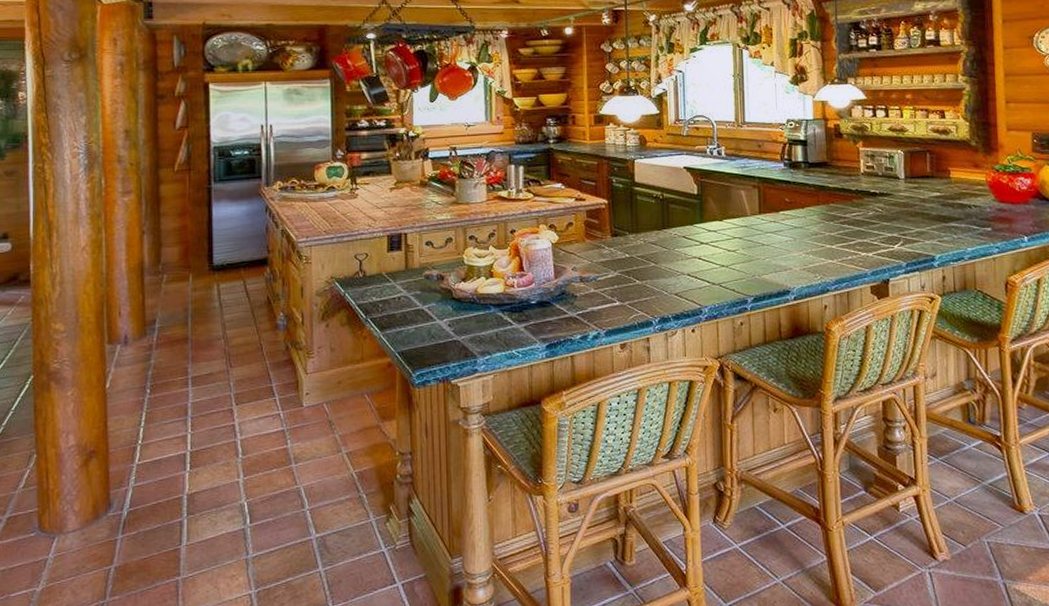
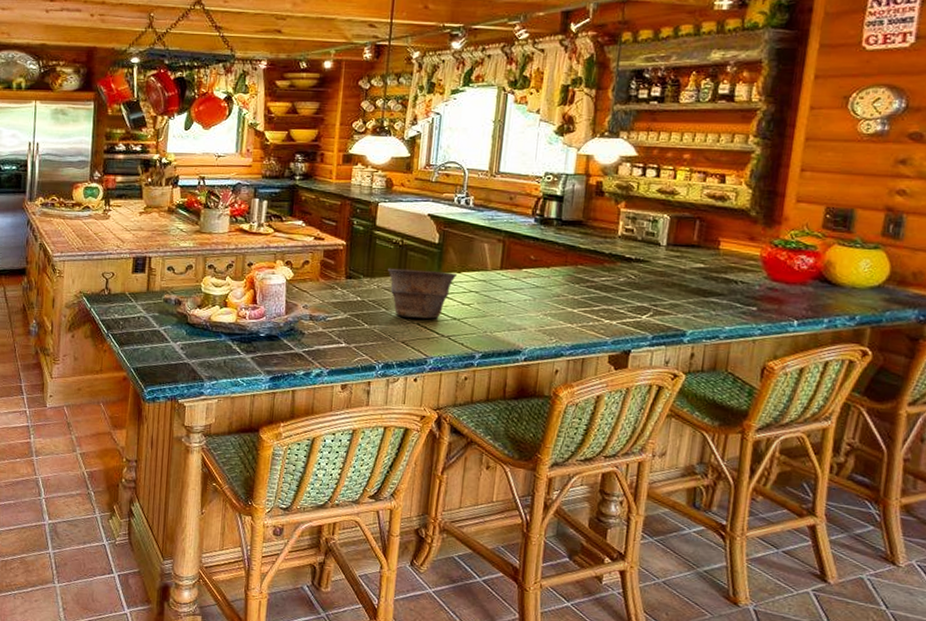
bowl: none [652,221,720,269] -> present [388,268,458,319]

